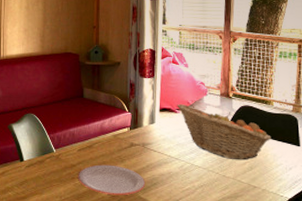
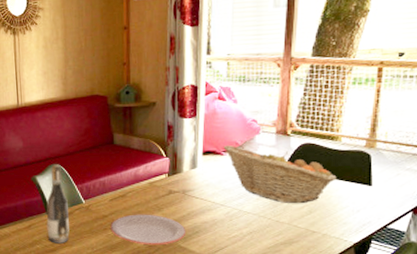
wine bottle: none [19,114,40,191] -> present [46,164,70,243]

